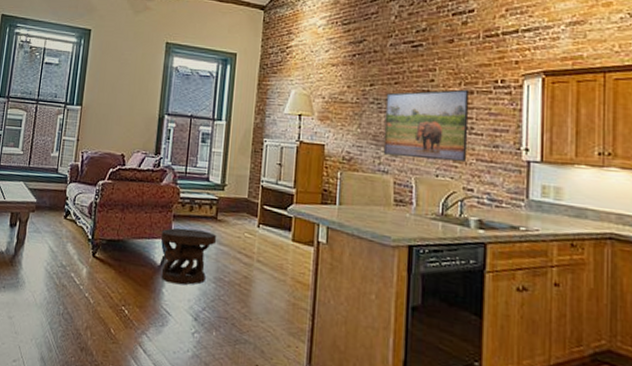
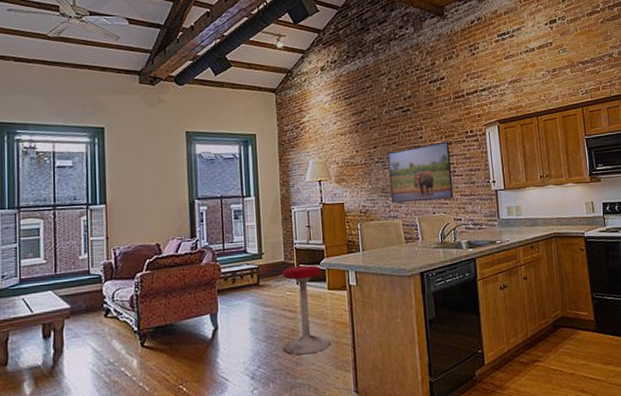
side table: present [160,227,217,286] -> none [208,297,262,353]
stool: none [232,206,287,310] -> present [282,265,331,355]

